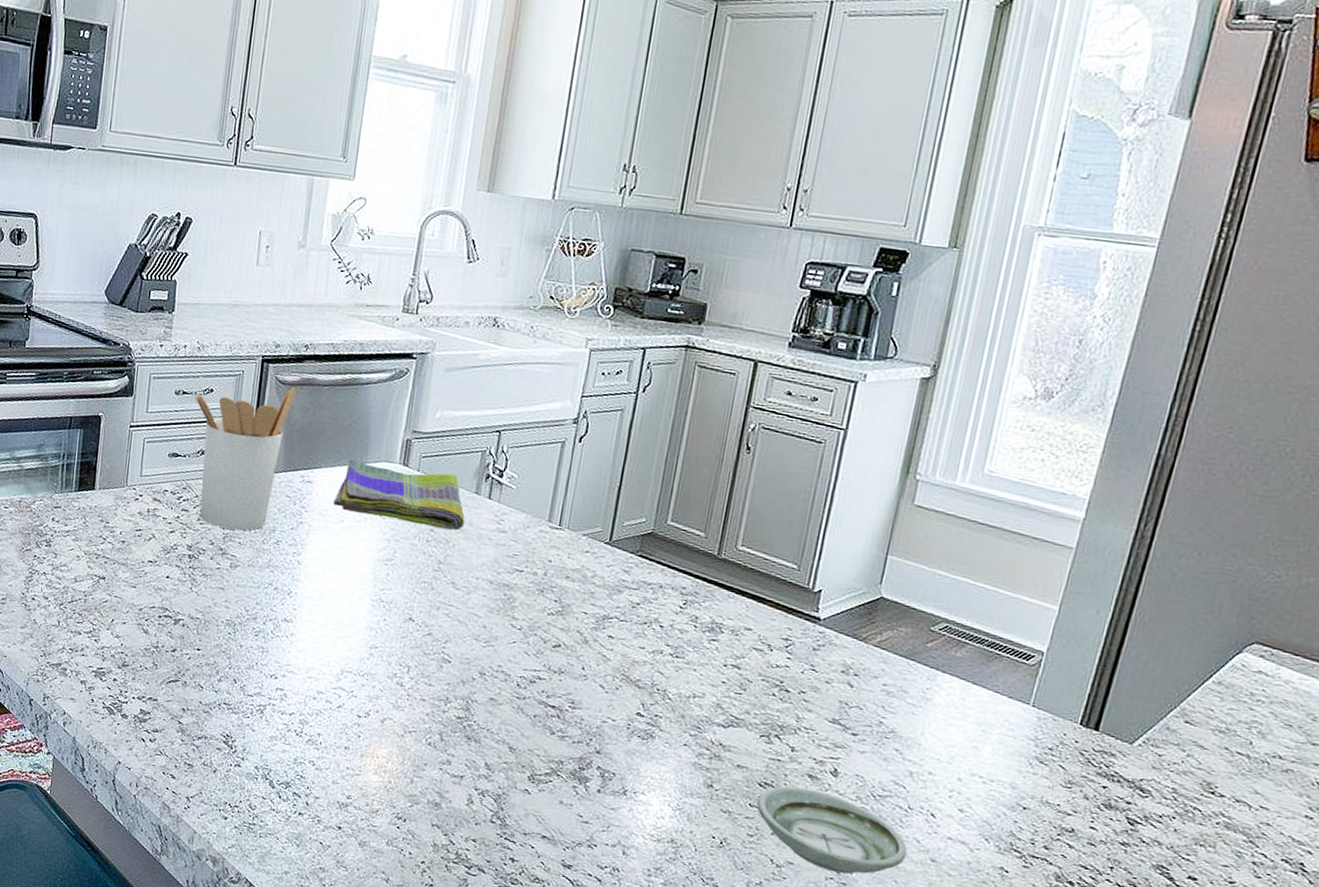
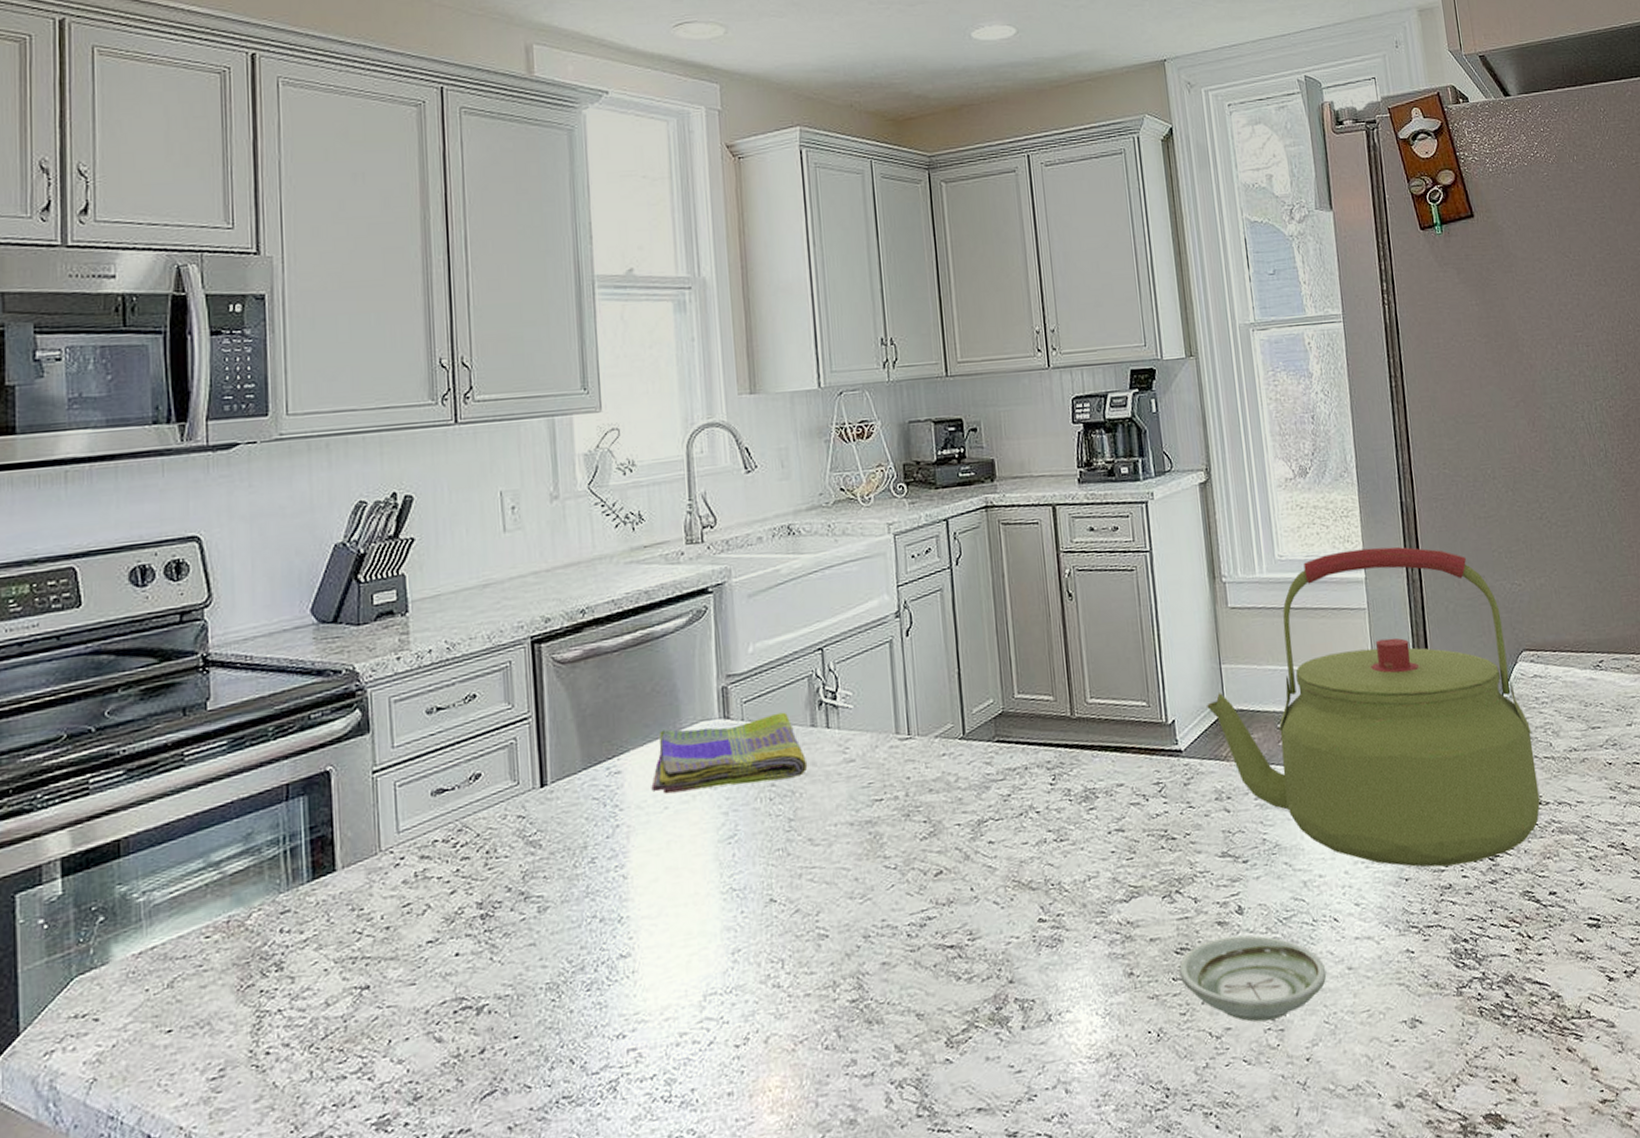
utensil holder: present [194,387,297,531] -> none [452,664,581,867]
kettle: none [859,483,1242,824] -> present [1207,546,1540,867]

